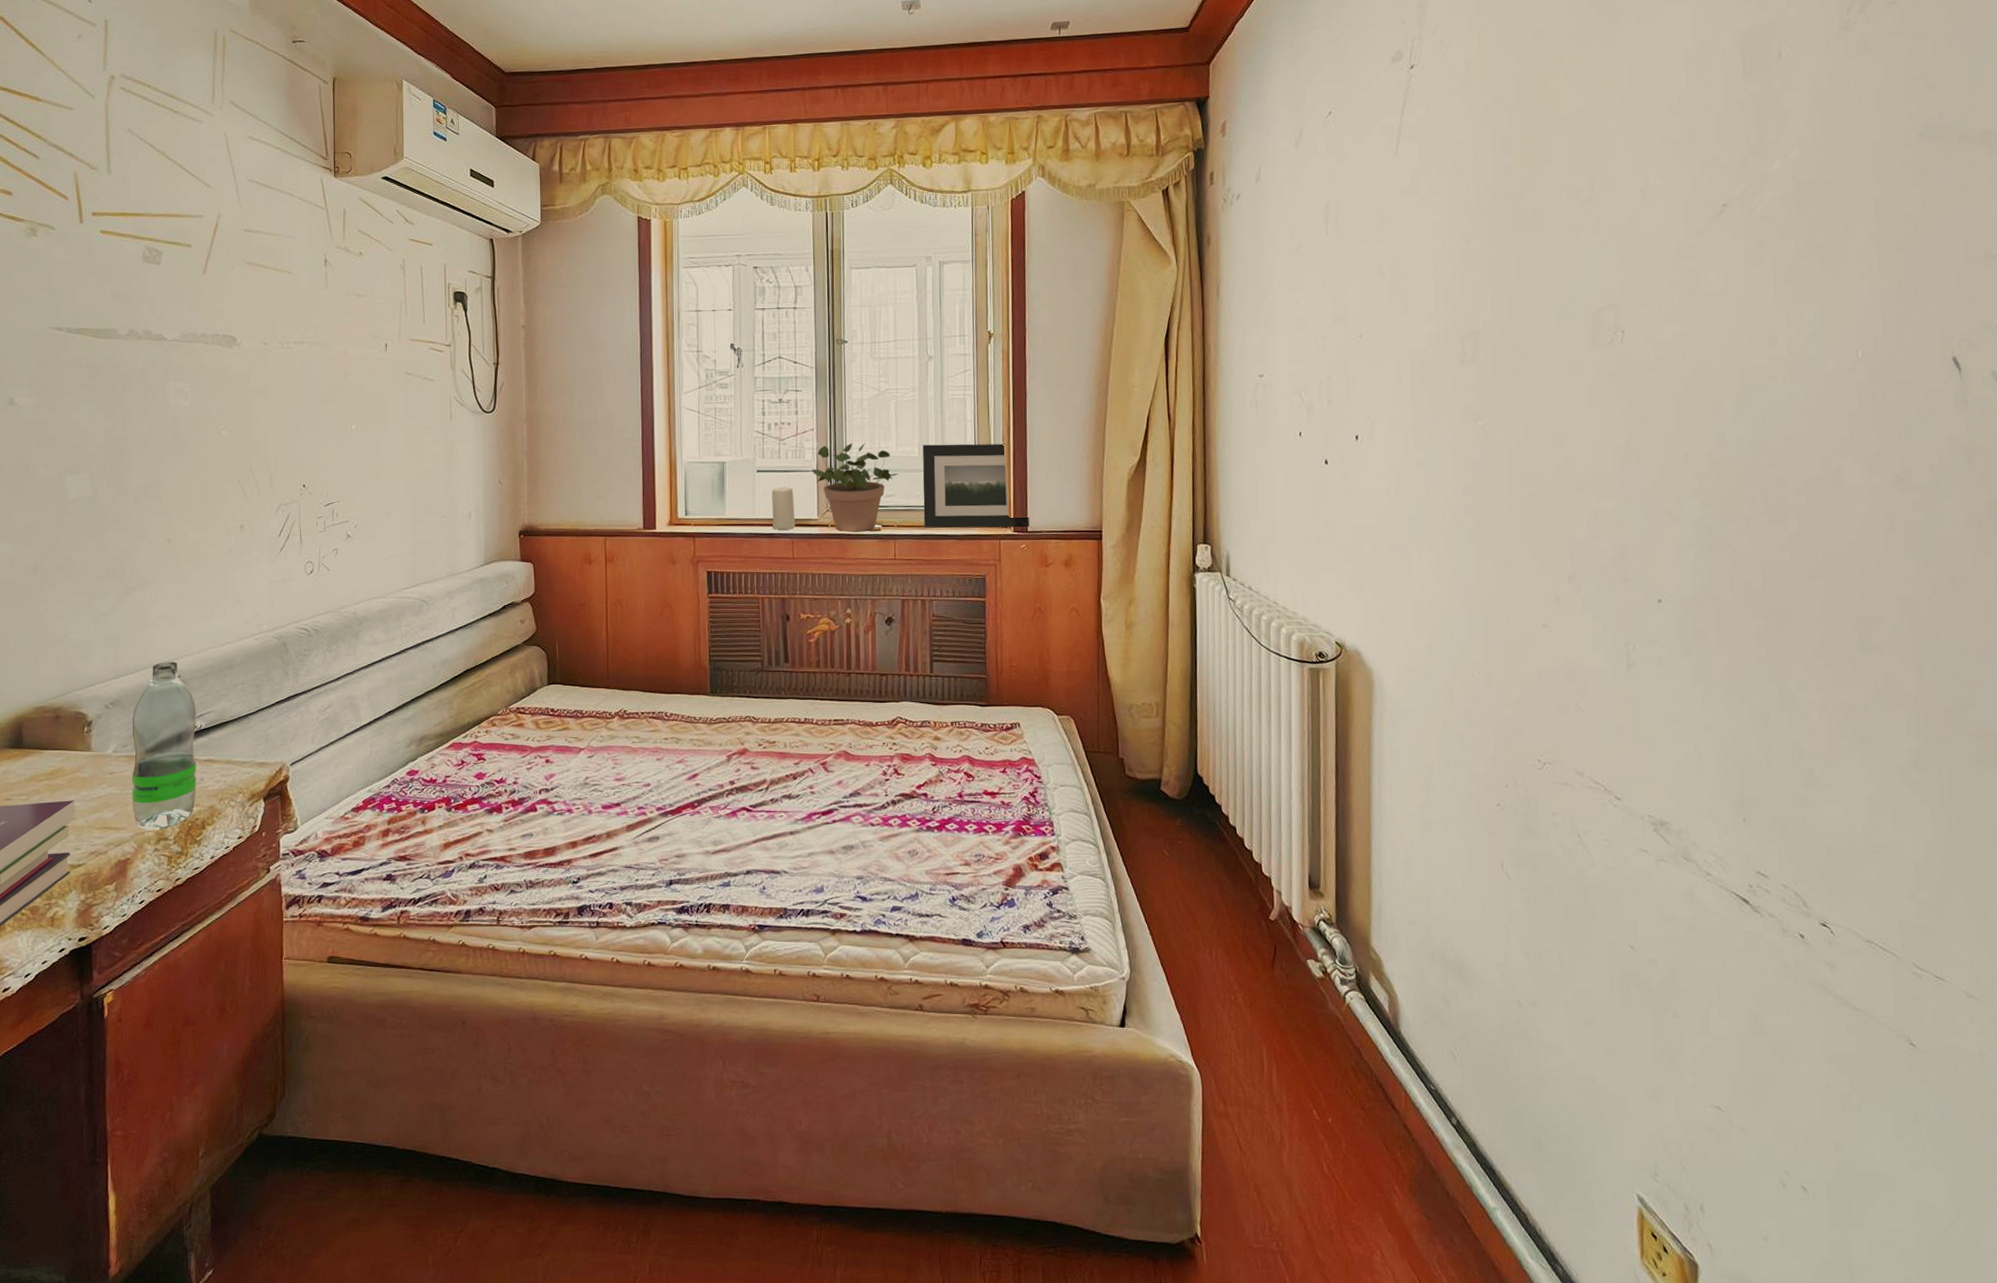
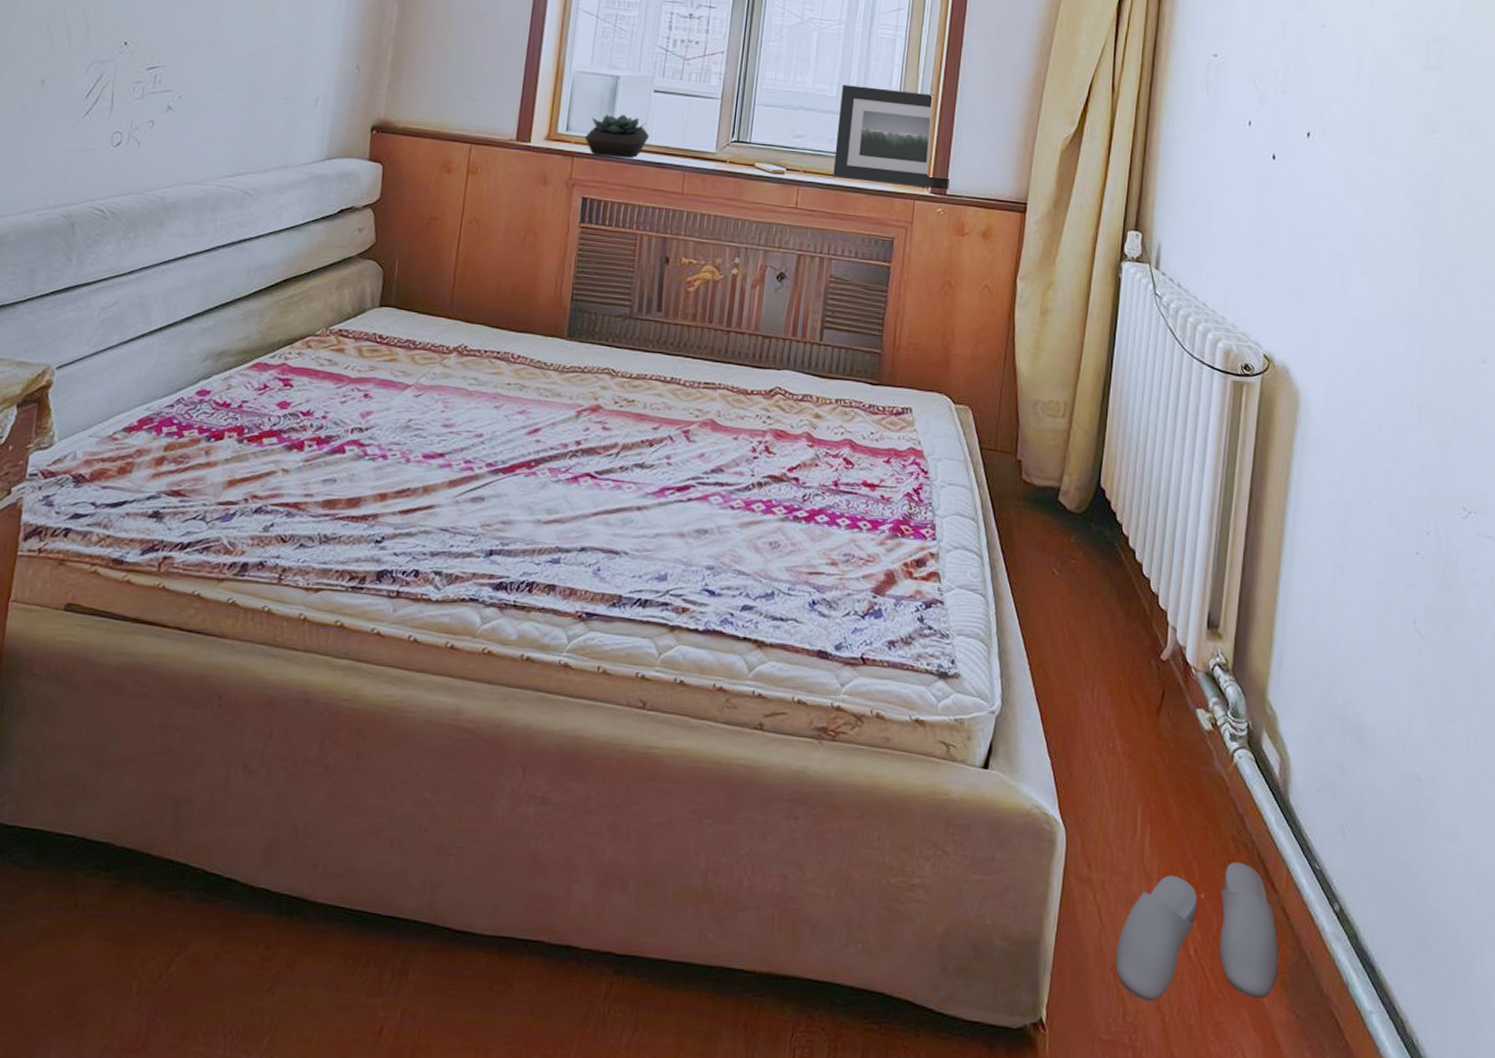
succulent plant: none [702,495,759,534] -> present [585,114,650,159]
candle: present [771,487,796,530] -> none [663,112,693,161]
potted plant: present [811,443,899,532] -> none [715,71,812,174]
slippers: none [1257,1089,1406,1213] -> present [1115,862,1279,1001]

